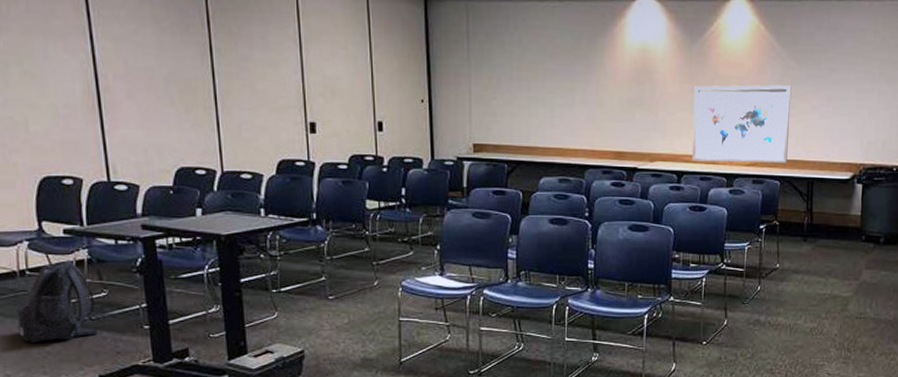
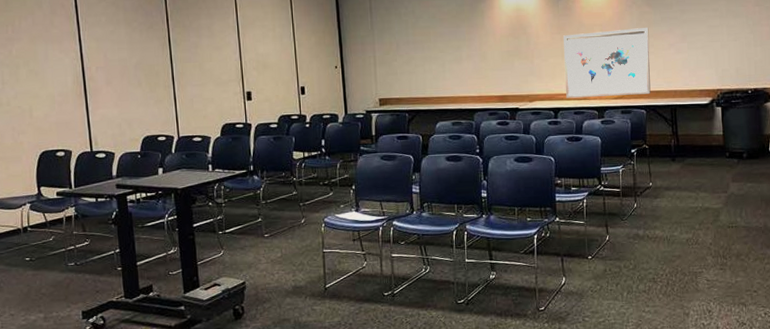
backpack: present [15,260,98,342] -> none [19,217,82,286]

